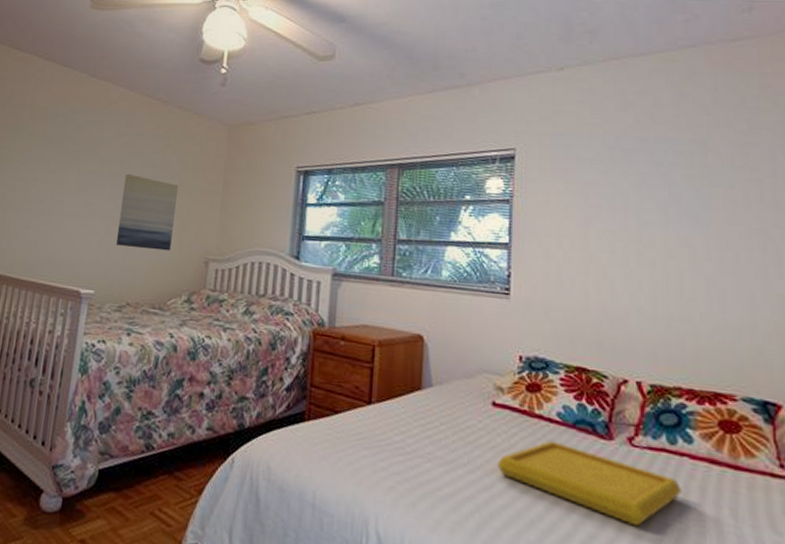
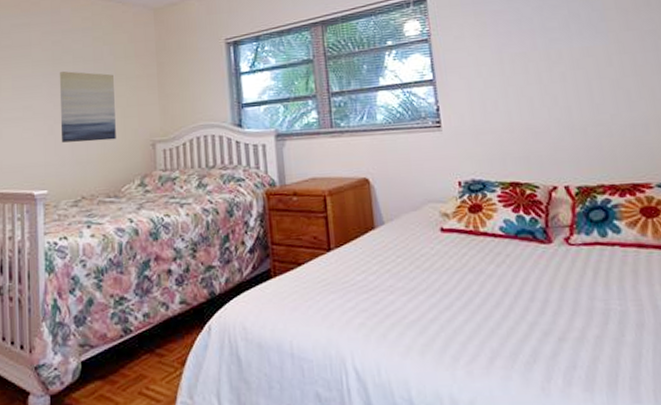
serving tray: present [497,440,681,527] -> none [453,253,618,317]

